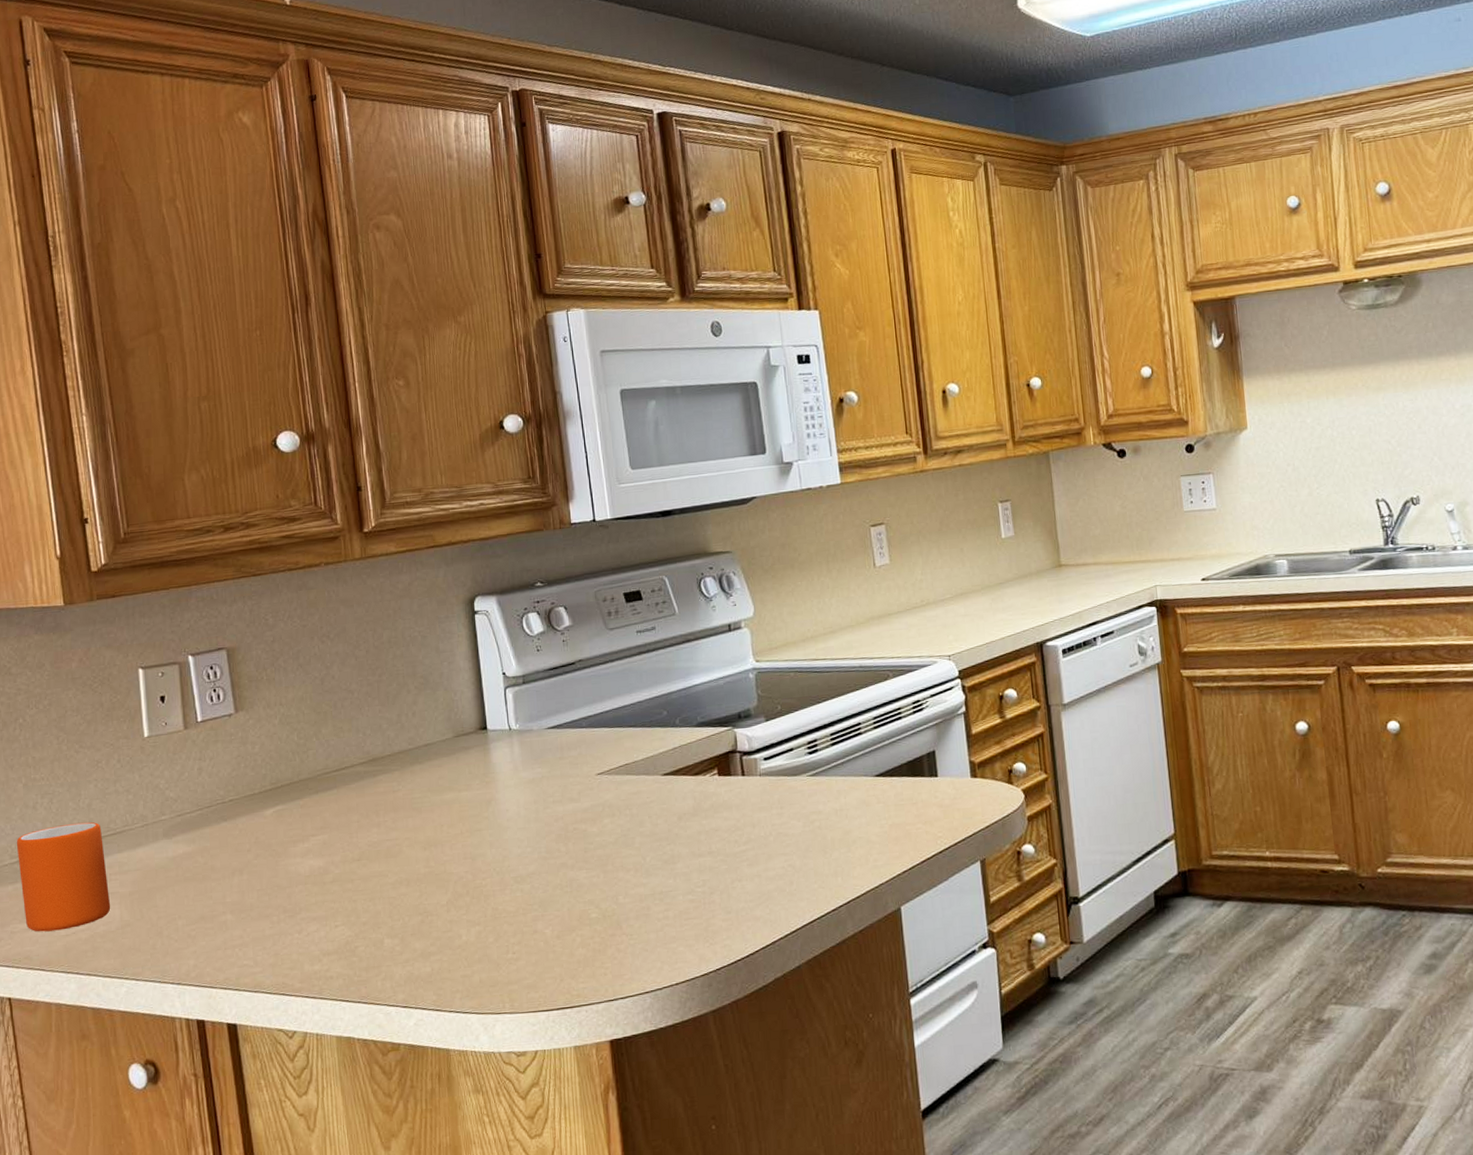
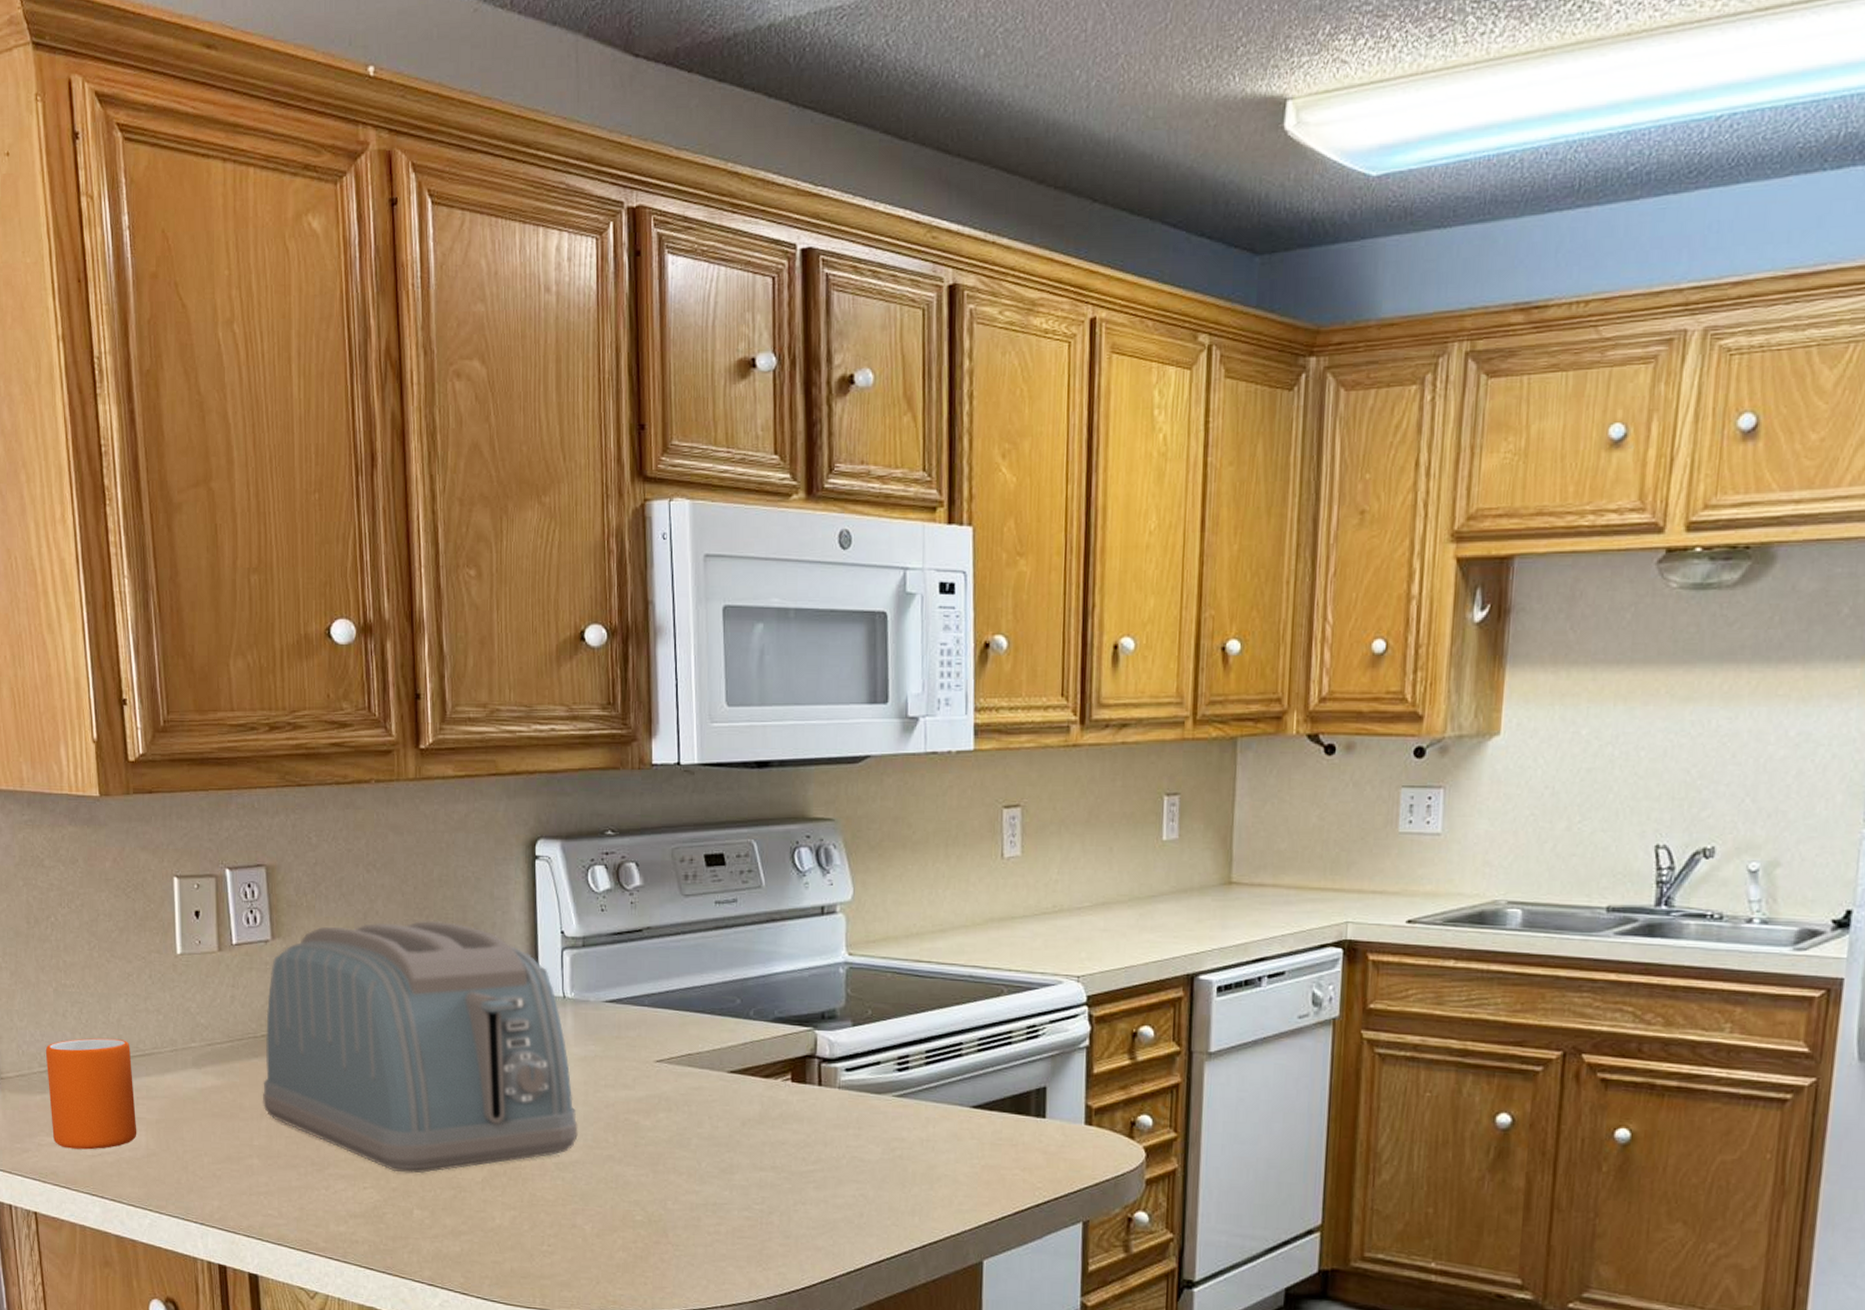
toaster: none [233,677,532,908] -> present [263,920,578,1174]

